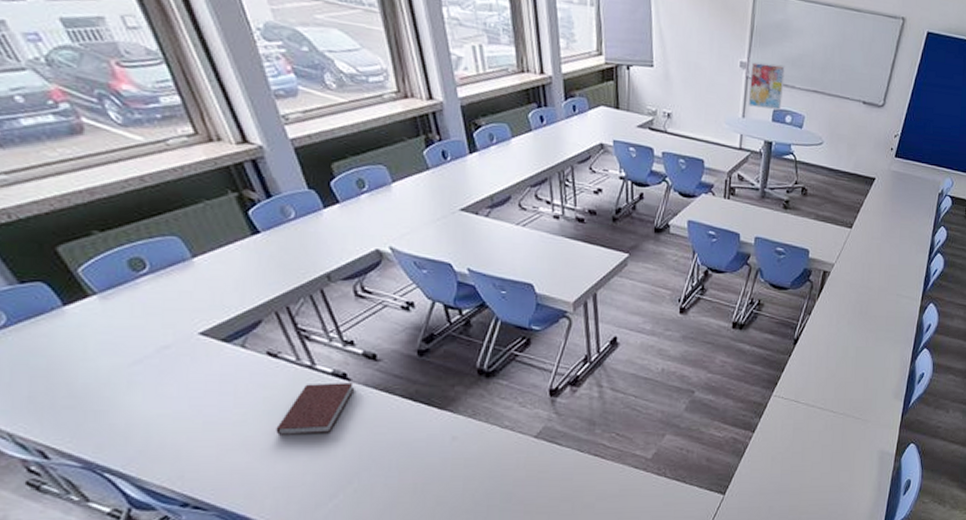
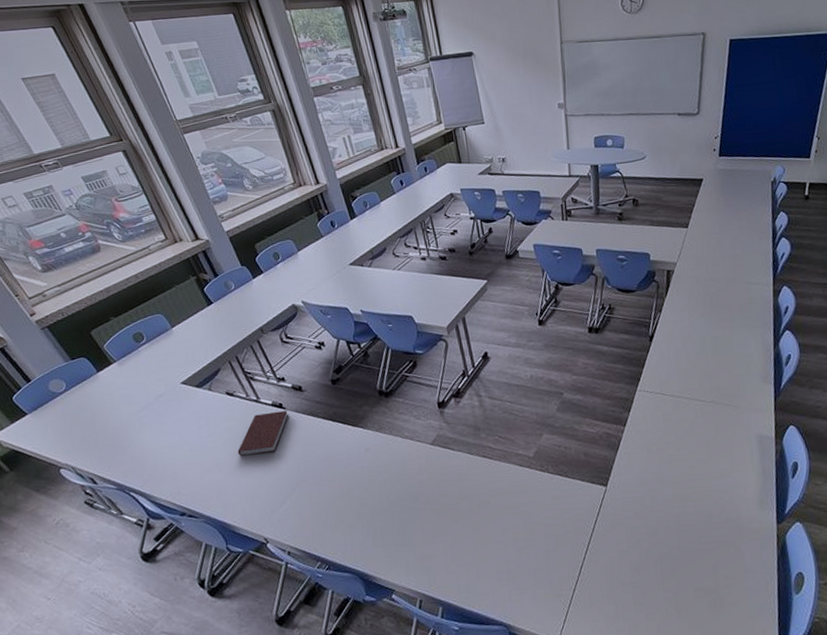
wall art: present [748,61,786,111] -> none [568,98,601,139]

